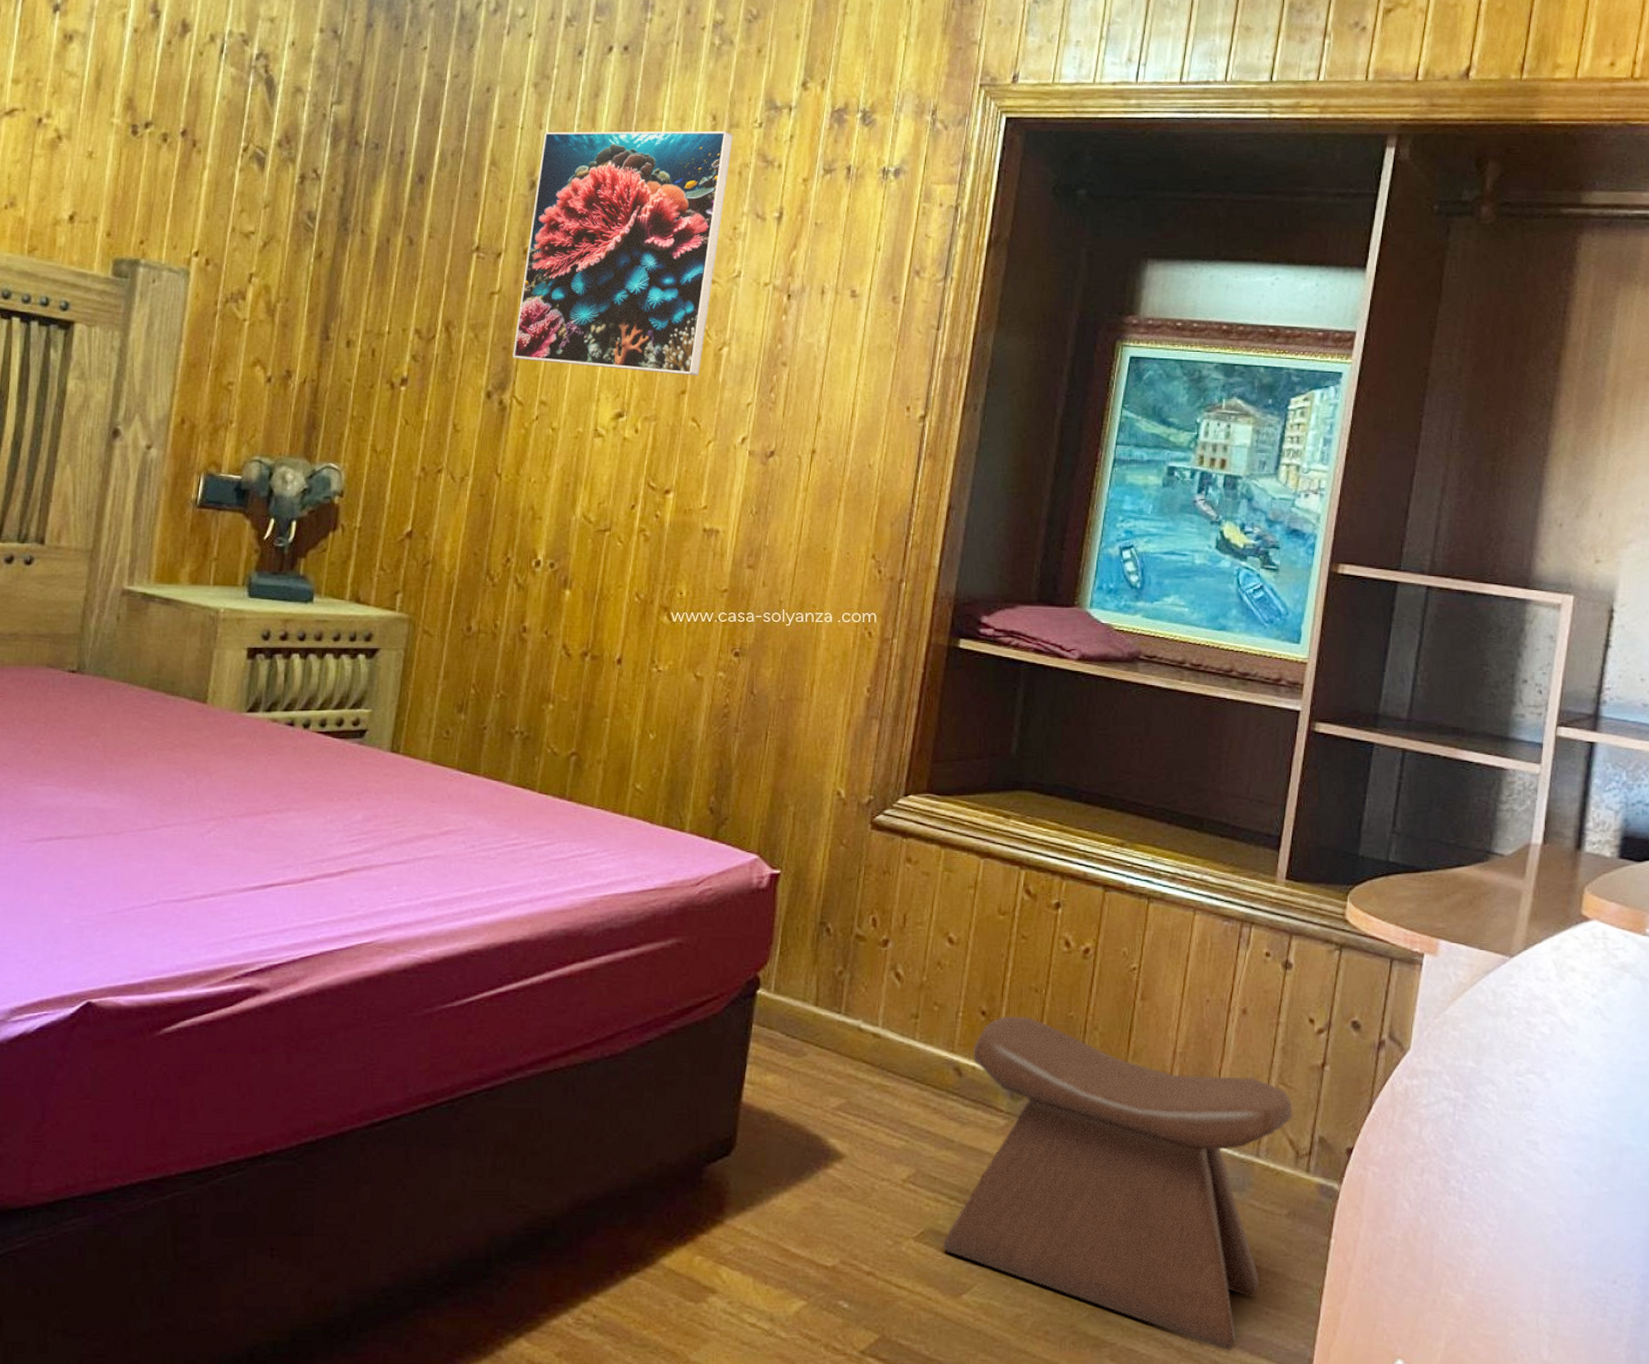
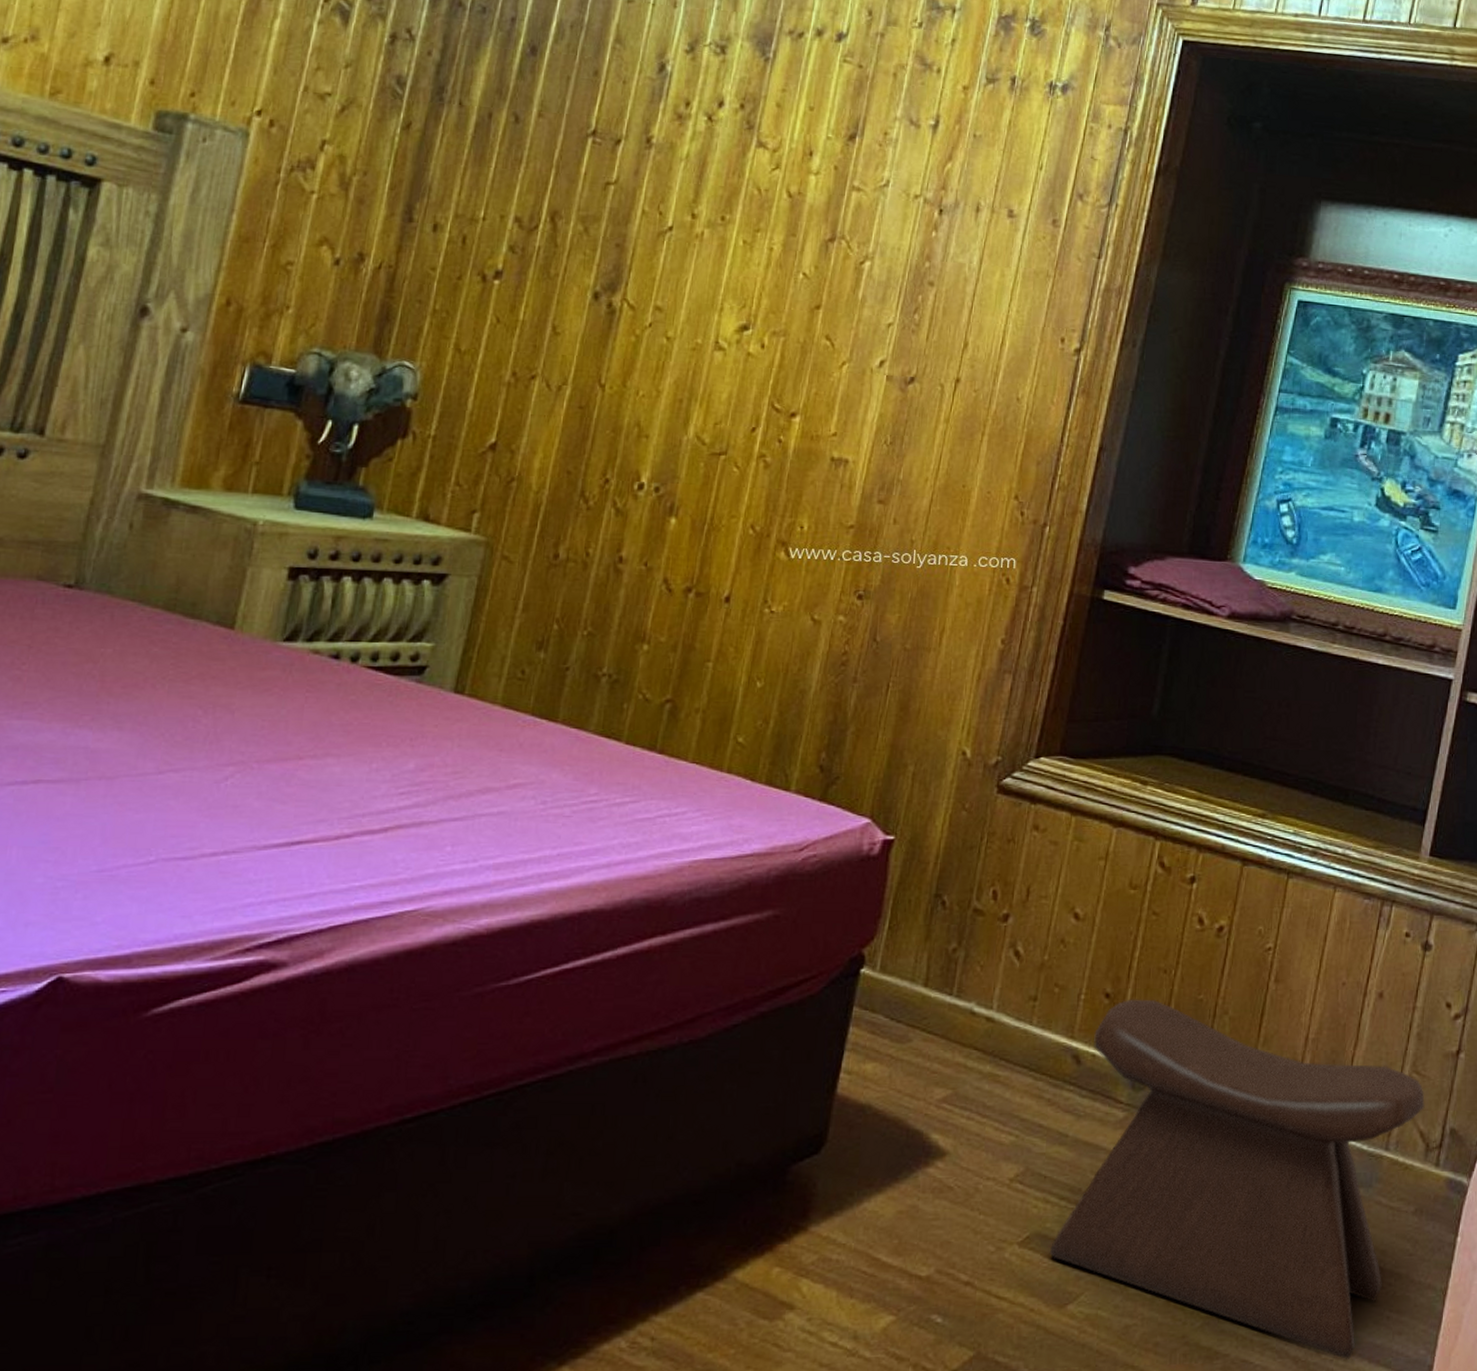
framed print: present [513,131,733,376] -> none [627,11,890,291]

